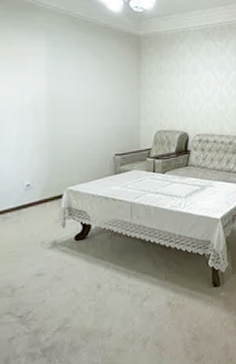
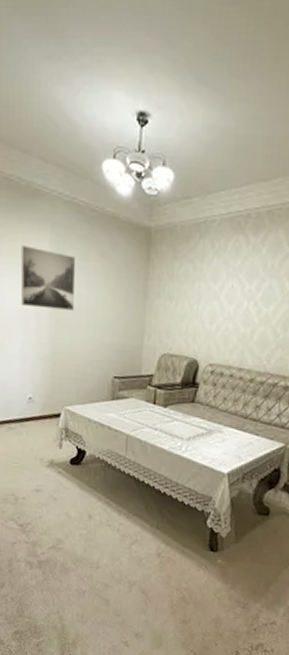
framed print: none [14,49,74,102] -> present [20,245,75,310]

